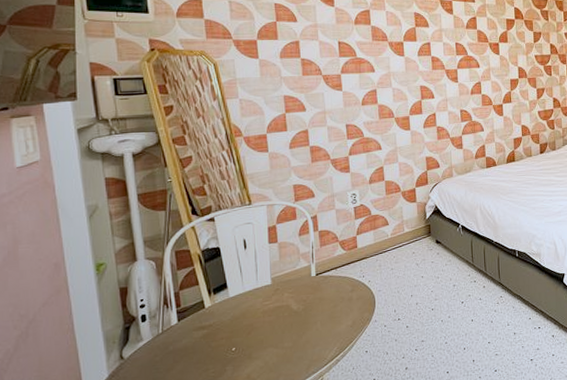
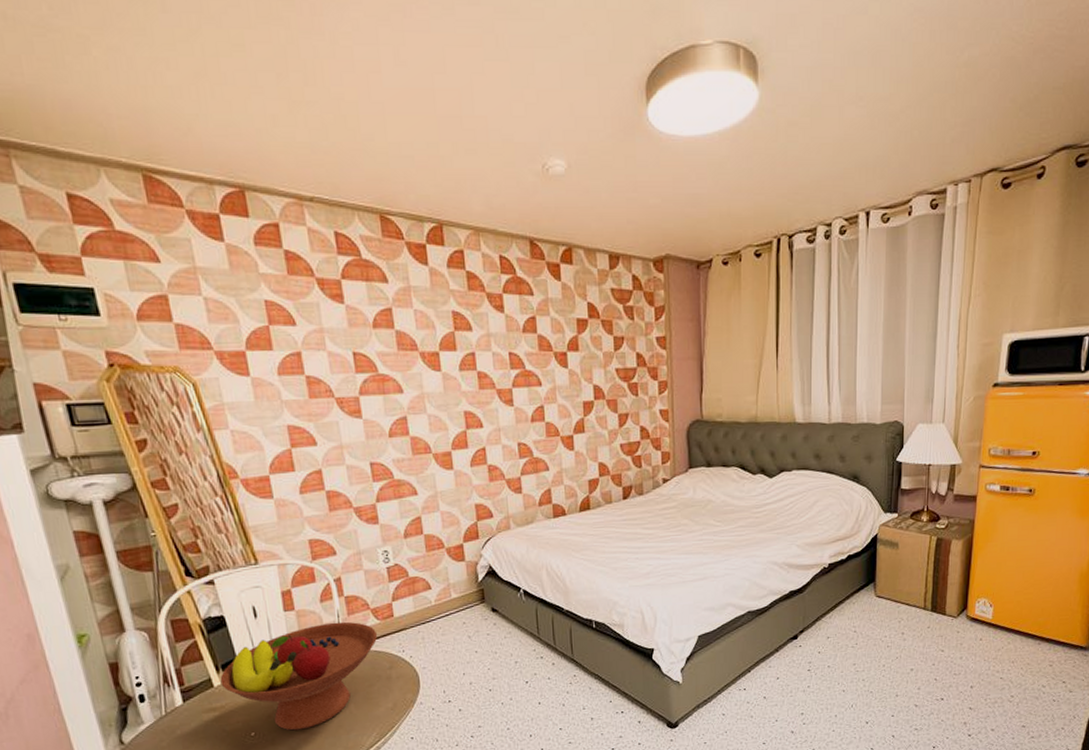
fruit bowl: none [211,252,343,346] -> present [220,621,378,731]

